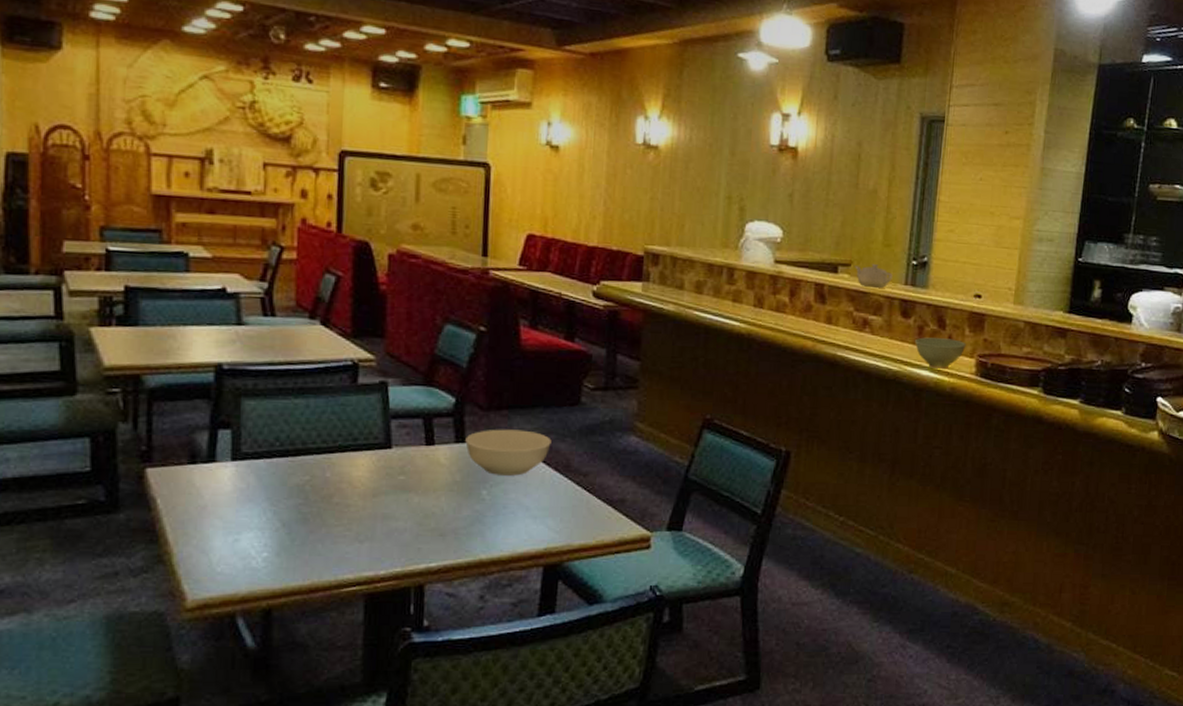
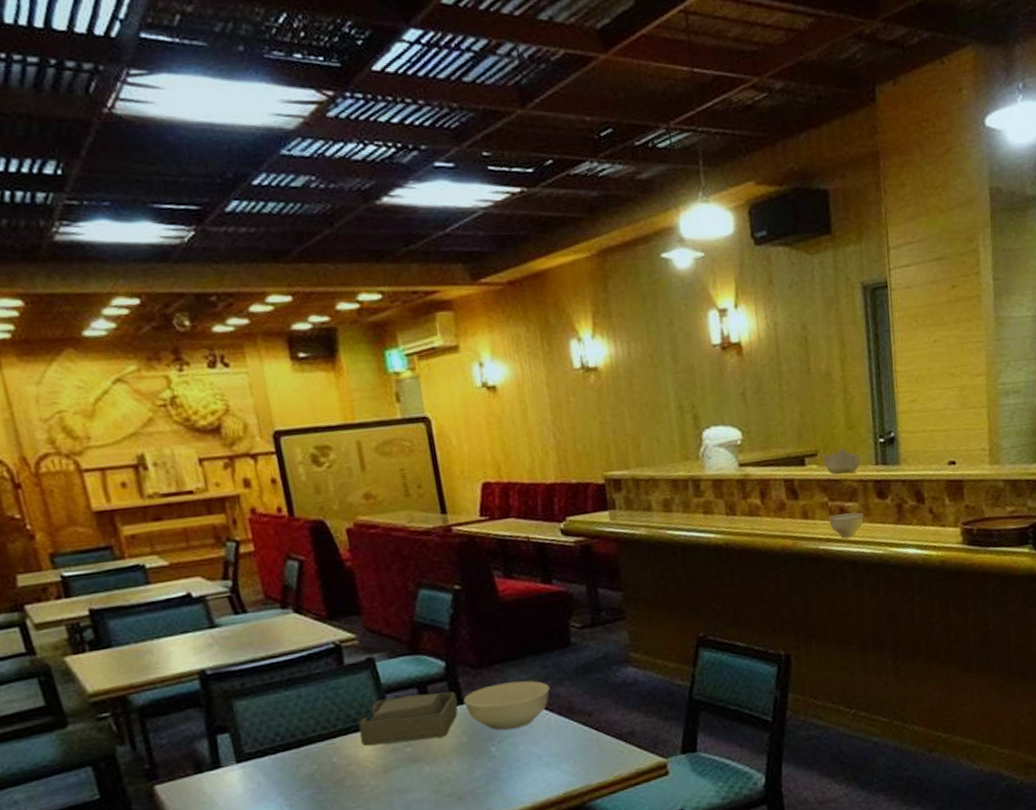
napkin holder: none [357,424,460,472] -> present [358,691,458,747]
bowl: none [850,325,886,350] -> present [827,512,865,539]
bowl: present [914,337,966,370] -> none [895,511,949,546]

